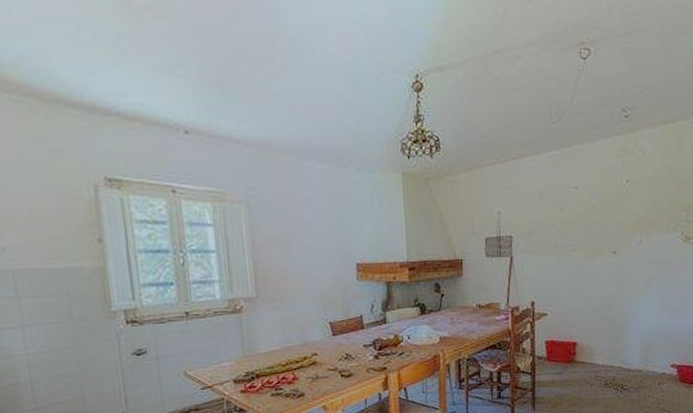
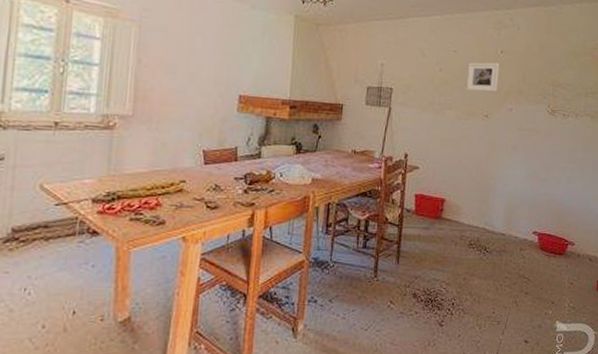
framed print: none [591,194,626,228] -> present [466,62,500,92]

